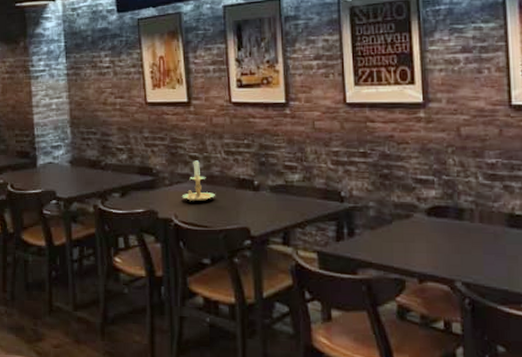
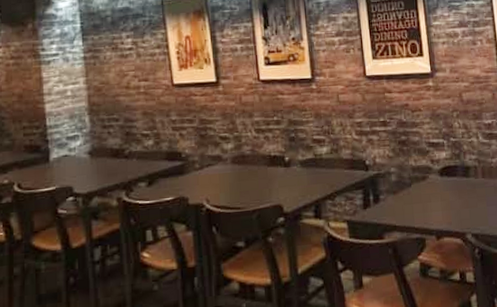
candle holder: present [183,159,215,202] -> none [214,140,247,184]

